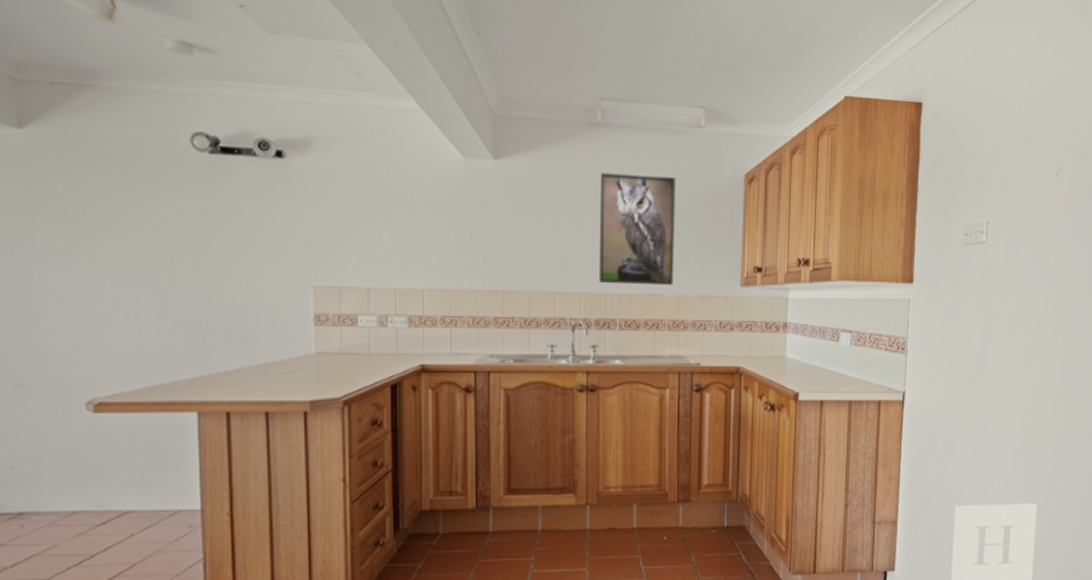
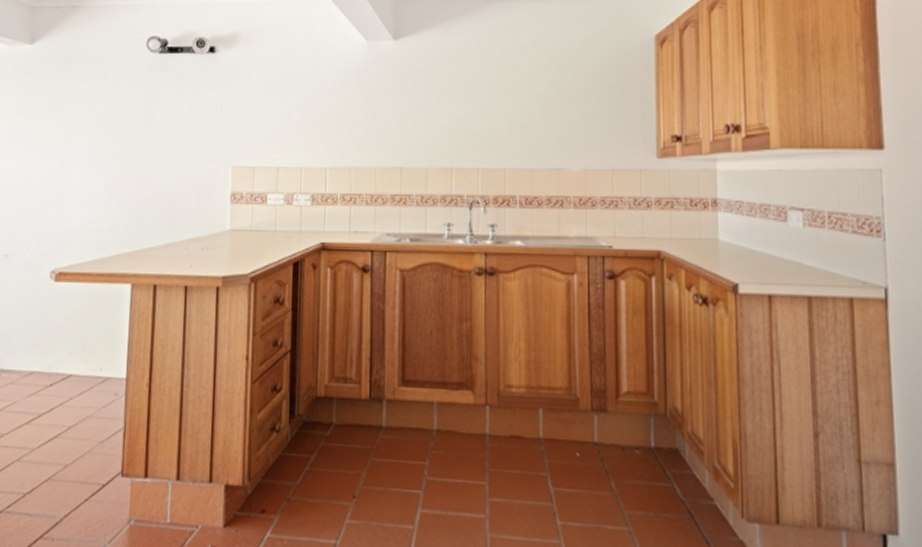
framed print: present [598,172,676,286] -> none [496,43,578,159]

